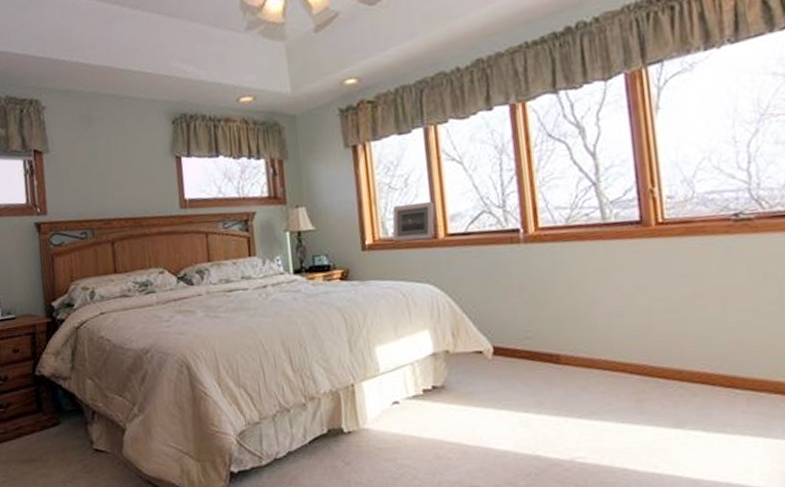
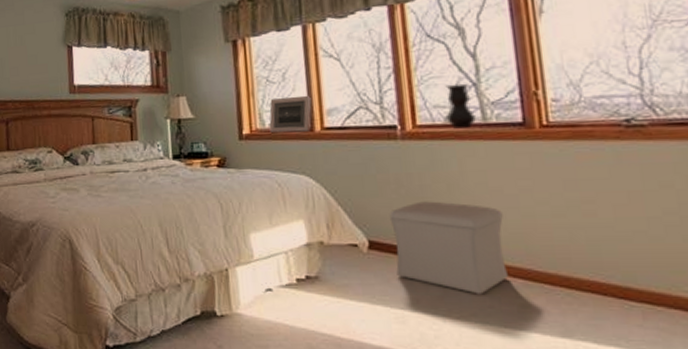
ottoman: none [513,303,627,393] -> present [389,201,510,295]
vase: none [566,183,596,230] -> present [445,83,476,129]

